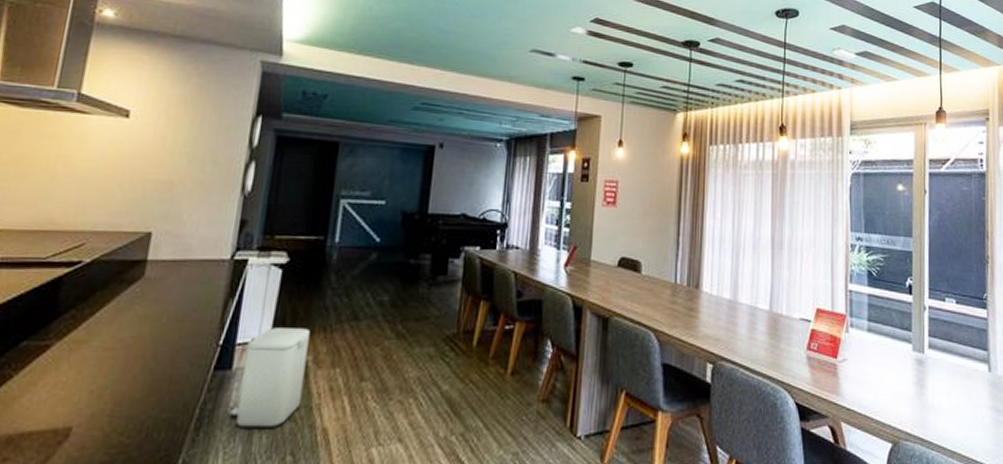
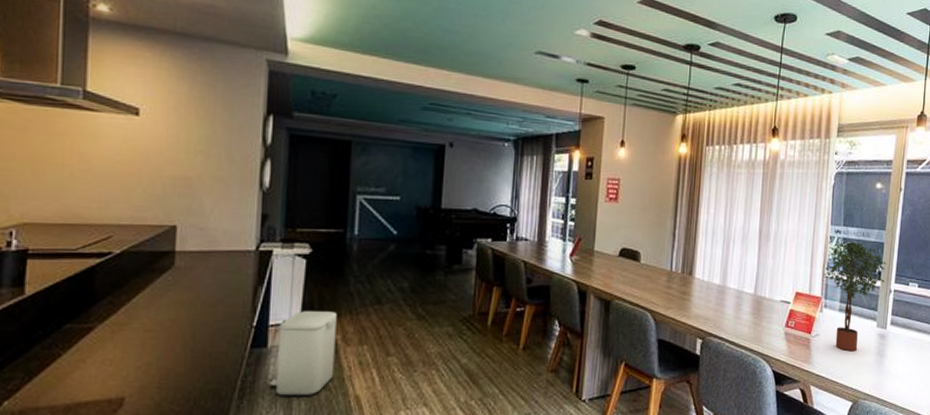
potted tree: none [847,249,918,381] -> present [824,241,887,352]

